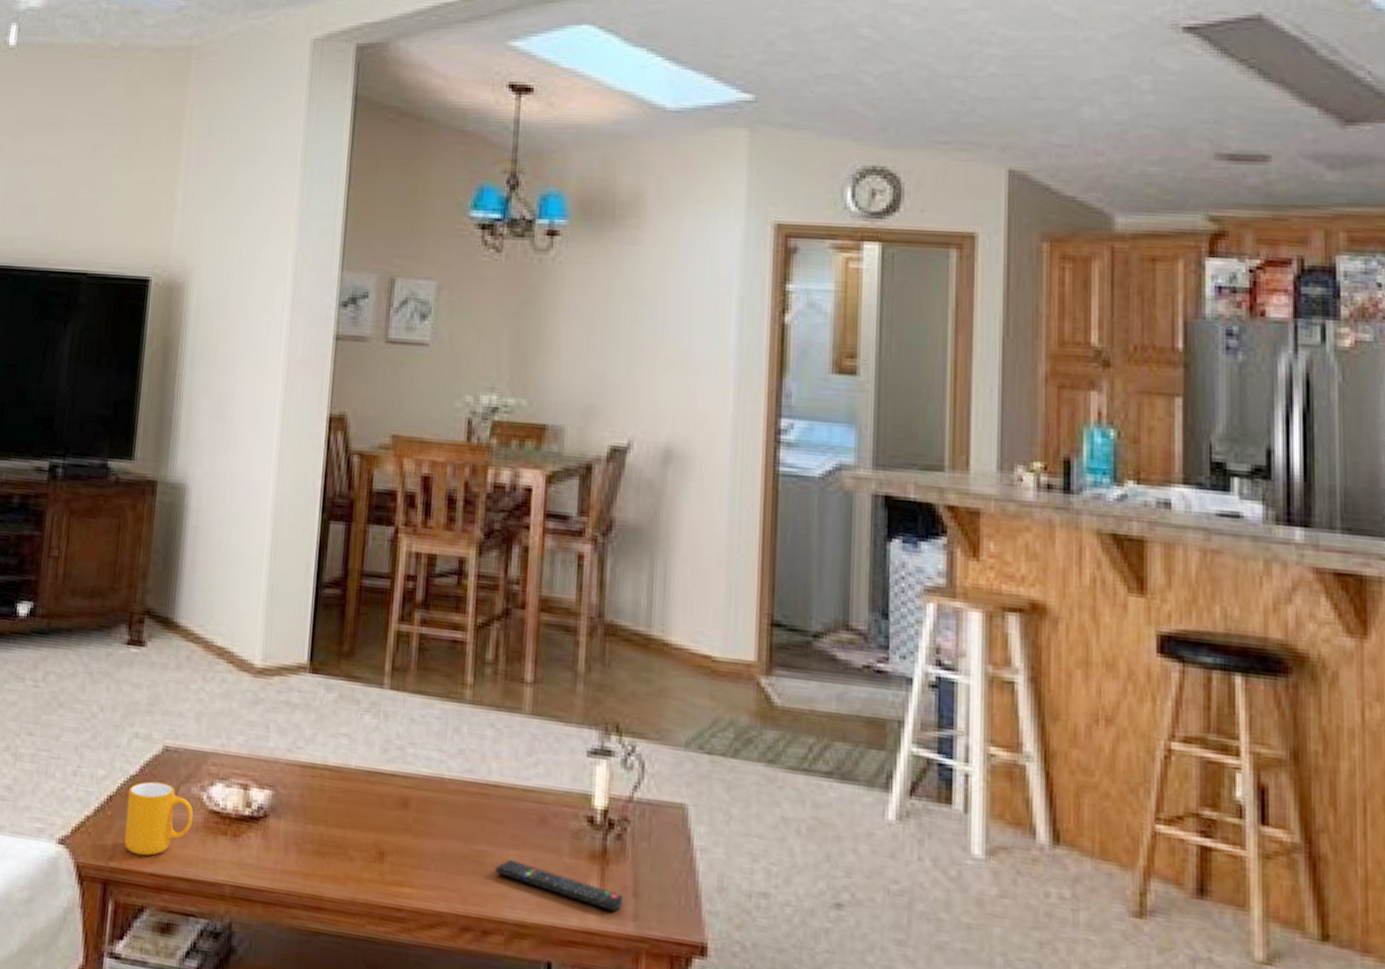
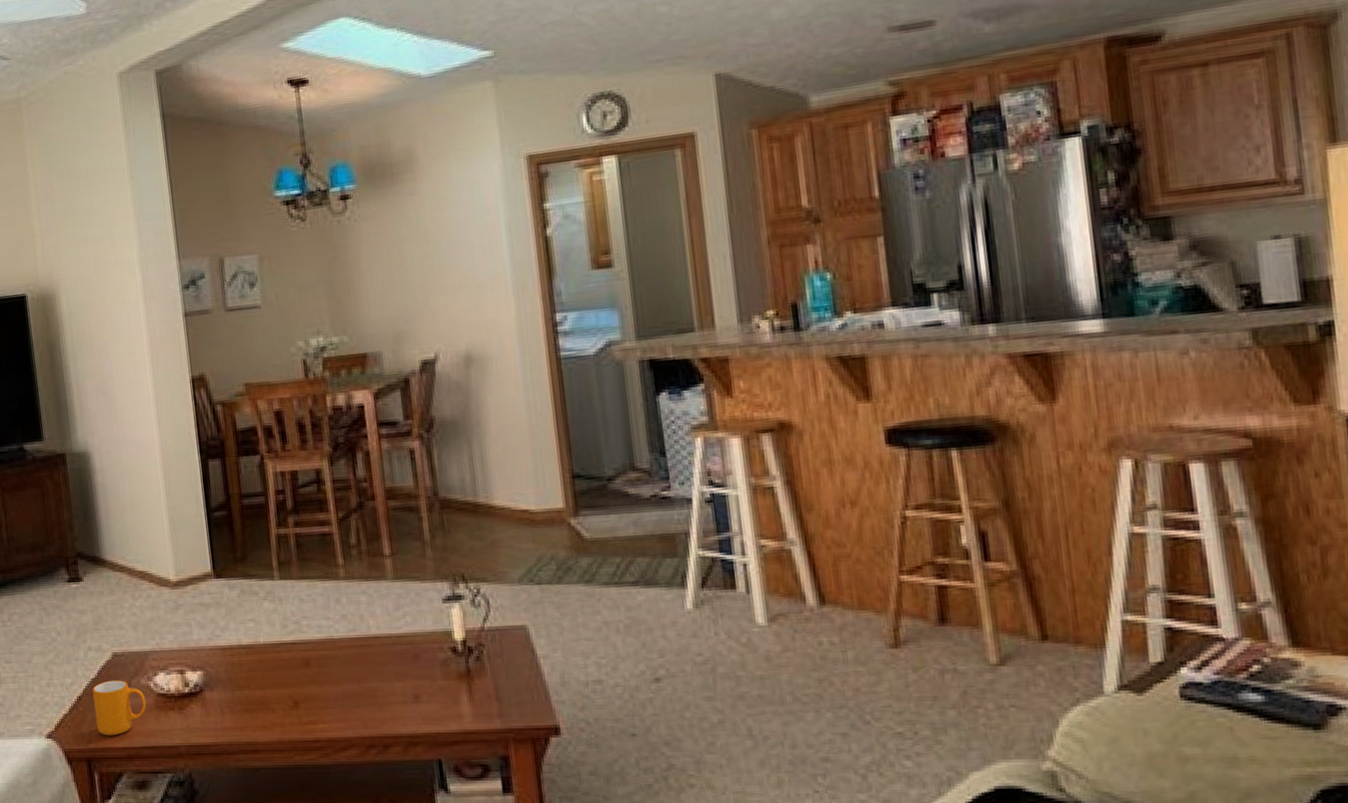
remote control: present [494,860,624,912] -> none [385,690,490,714]

